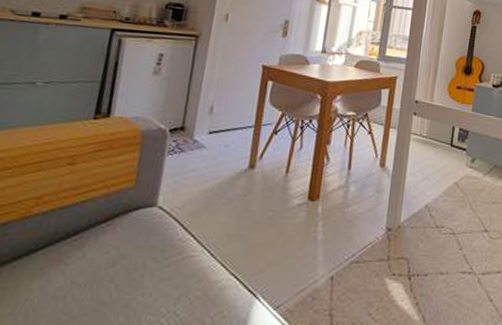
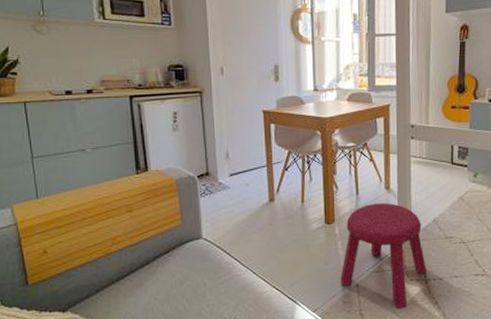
stool: none [313,181,413,311] -> present [340,202,426,310]

